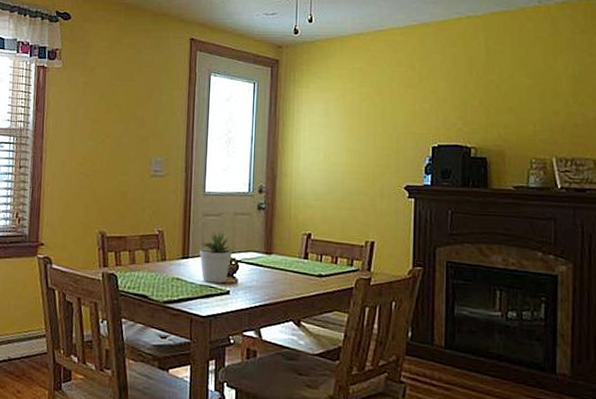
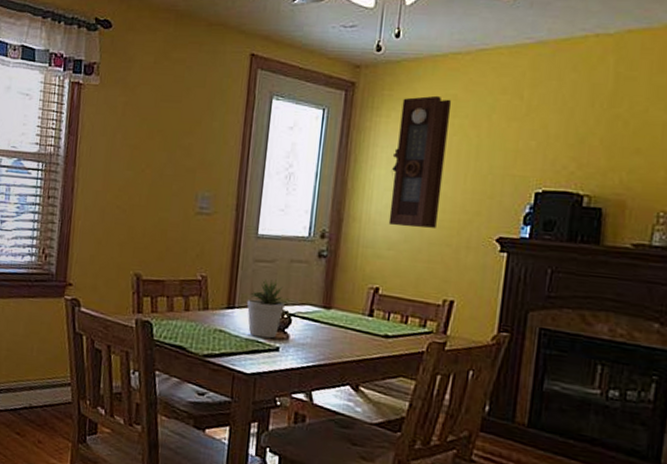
pendulum clock: none [314,69,359,181] -> present [388,95,452,228]

